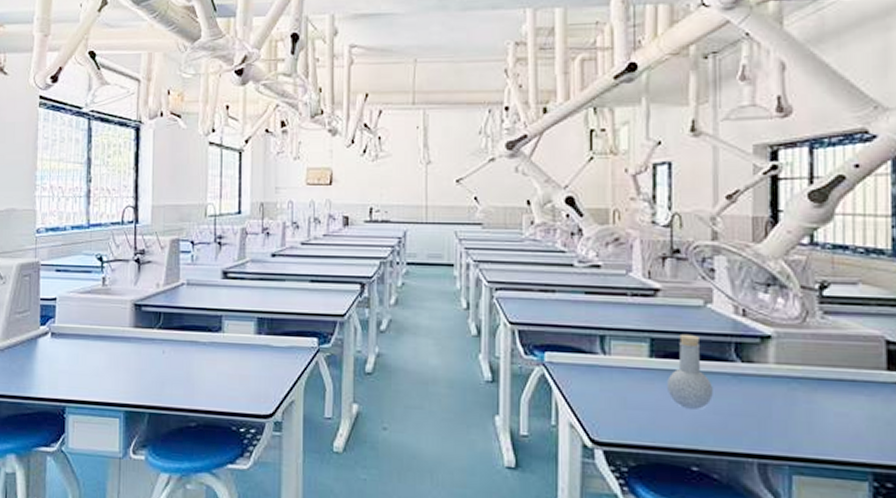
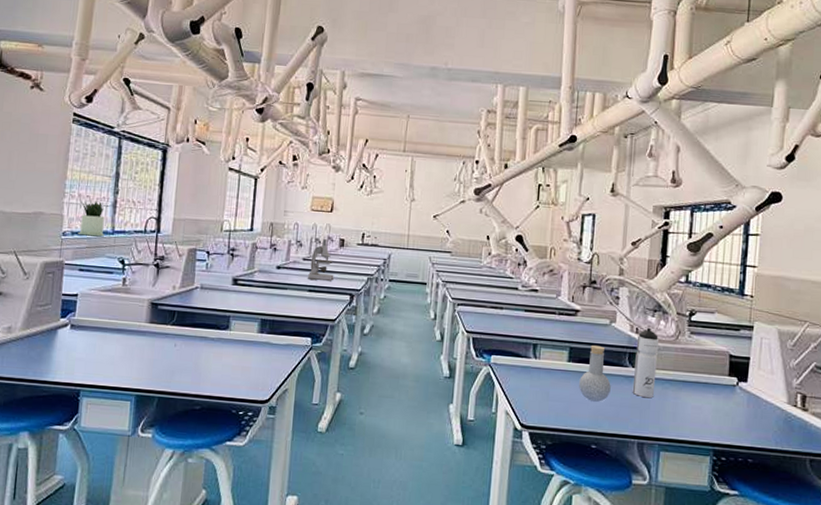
planter: none [52,192,81,232] -> present [77,201,105,237]
microscope: none [309,218,339,269] -> present [308,239,334,282]
water bottle: none [744,307,778,403] -> present [632,327,660,399]

